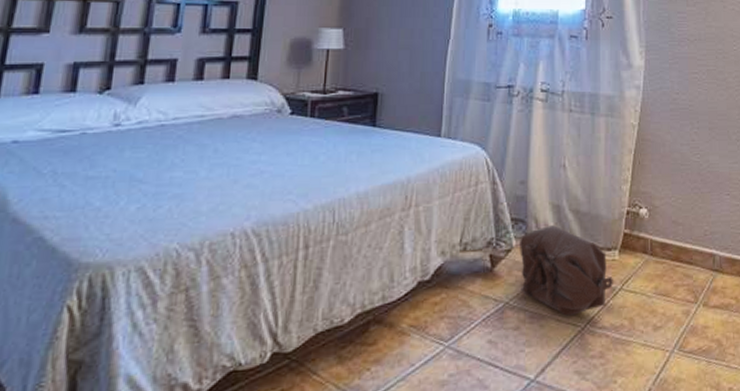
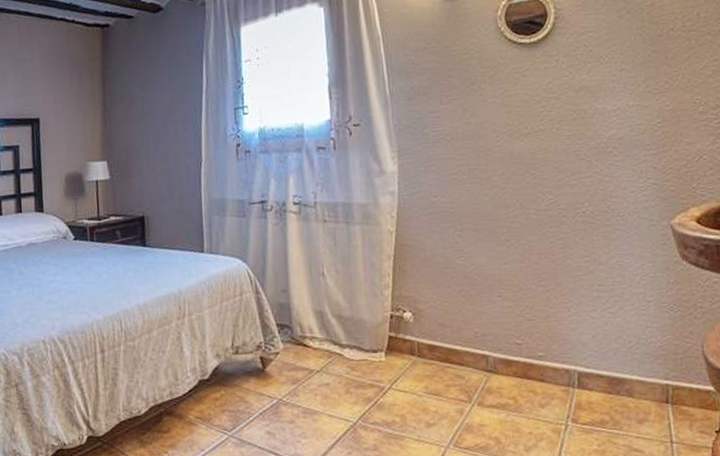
duffel bag: present [520,225,613,316] -> none [287,330,382,412]

